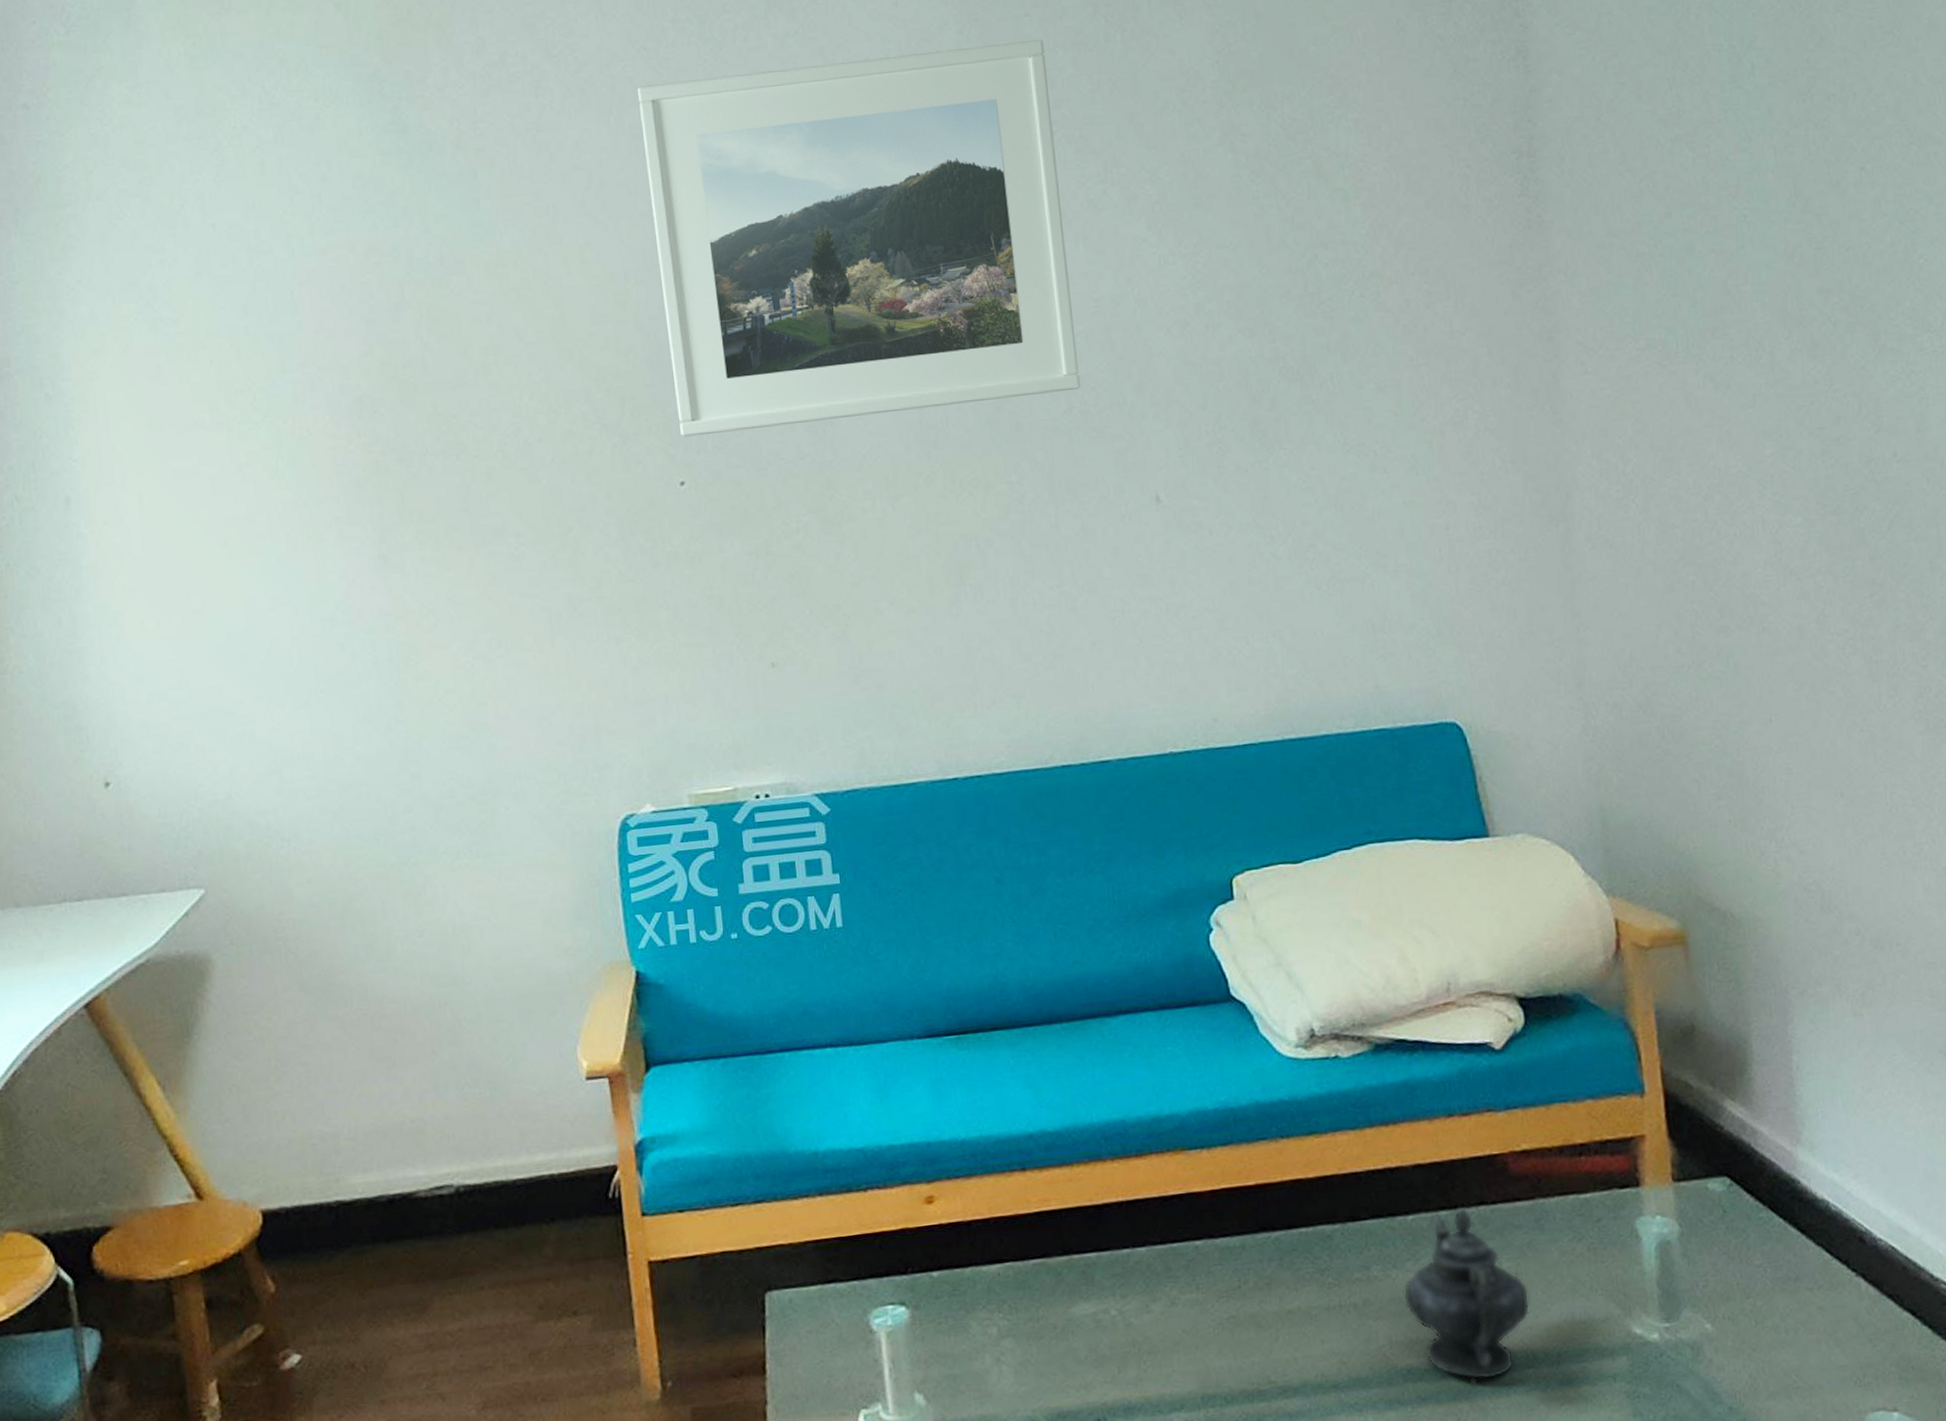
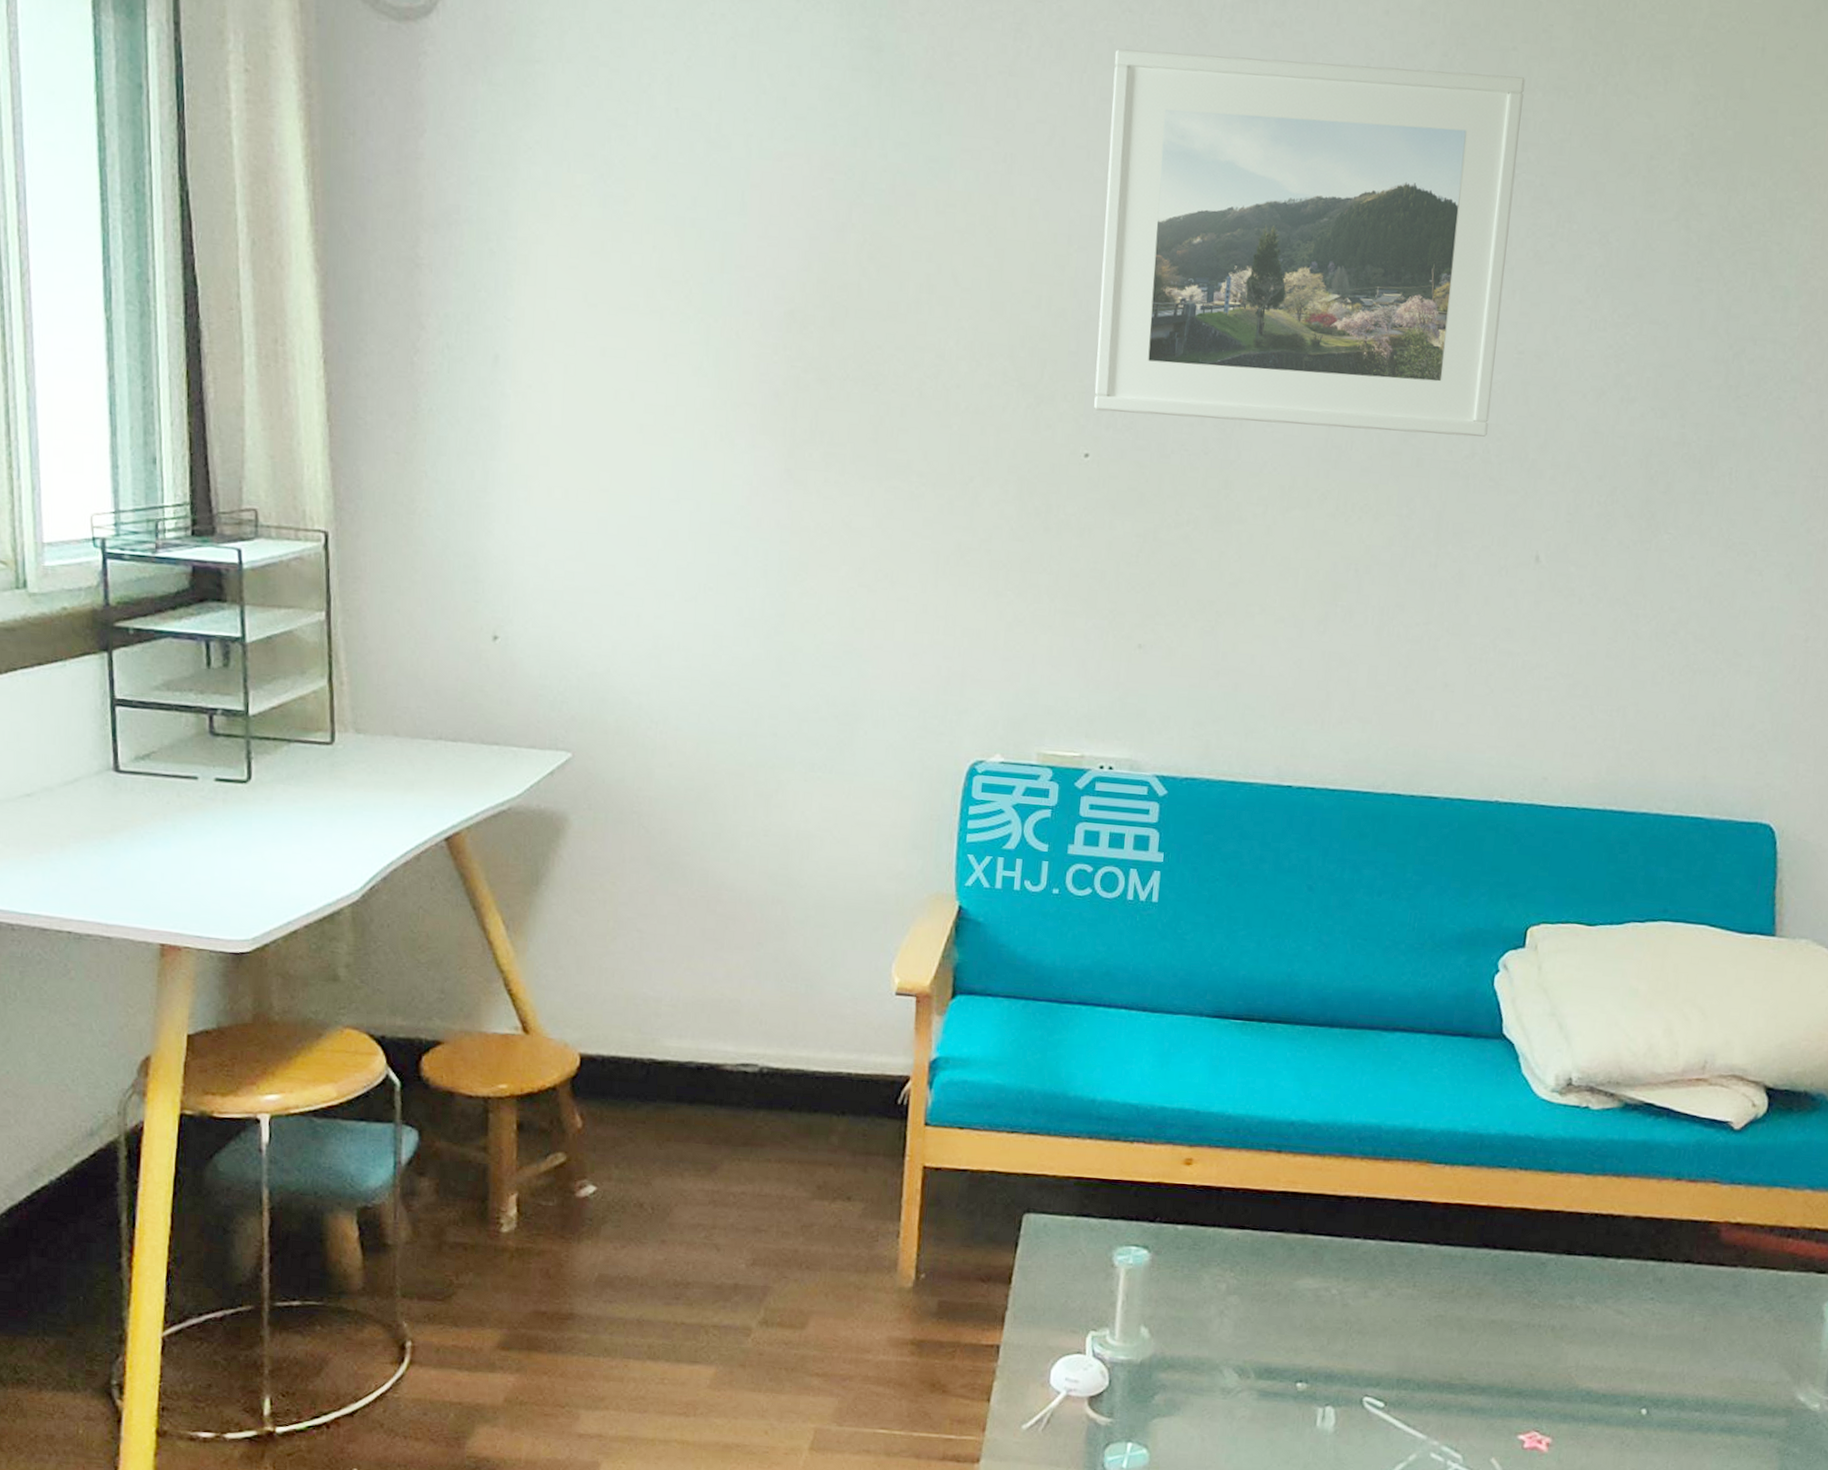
teapot: present [1403,1207,1530,1380] -> none [1597,1261,1713,1414]

